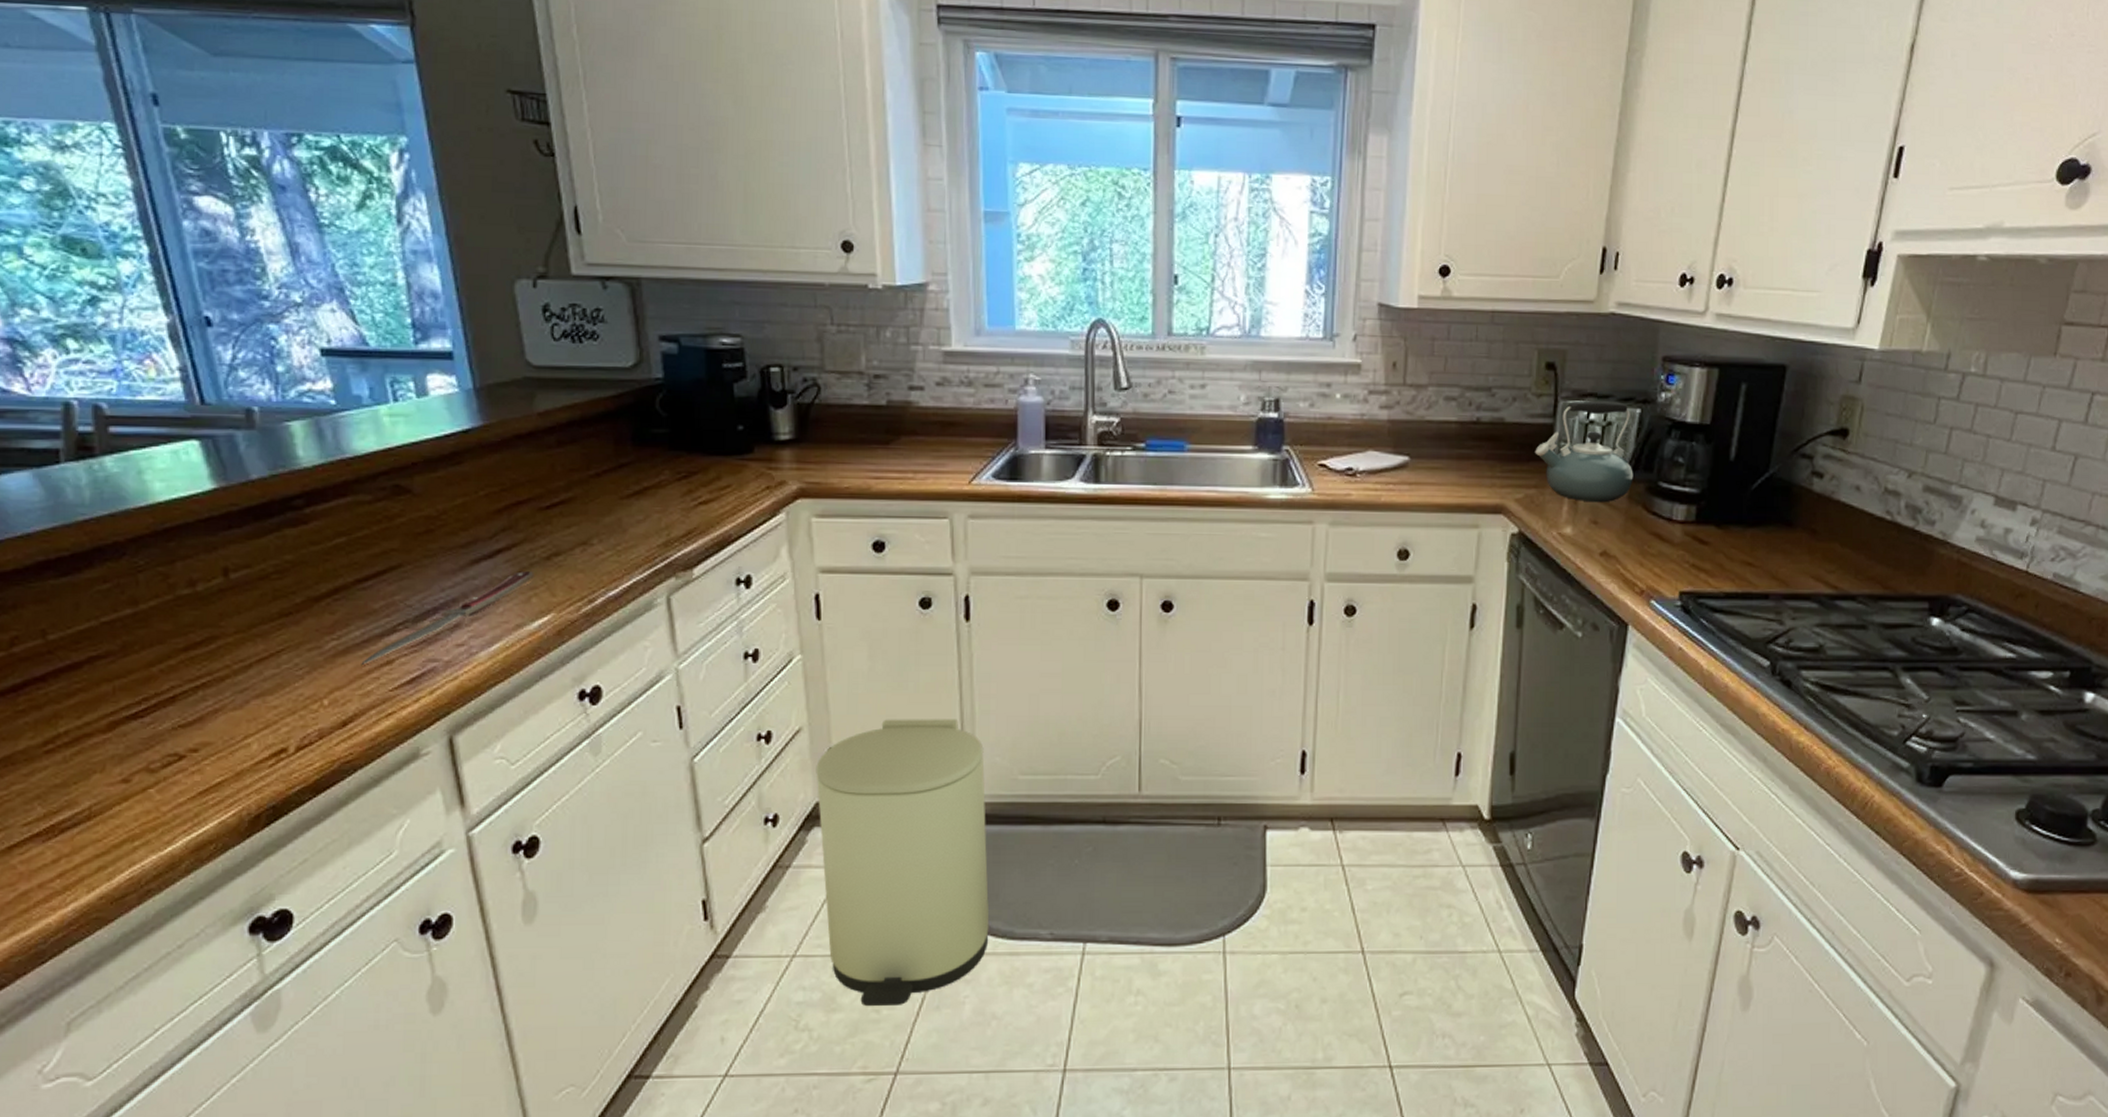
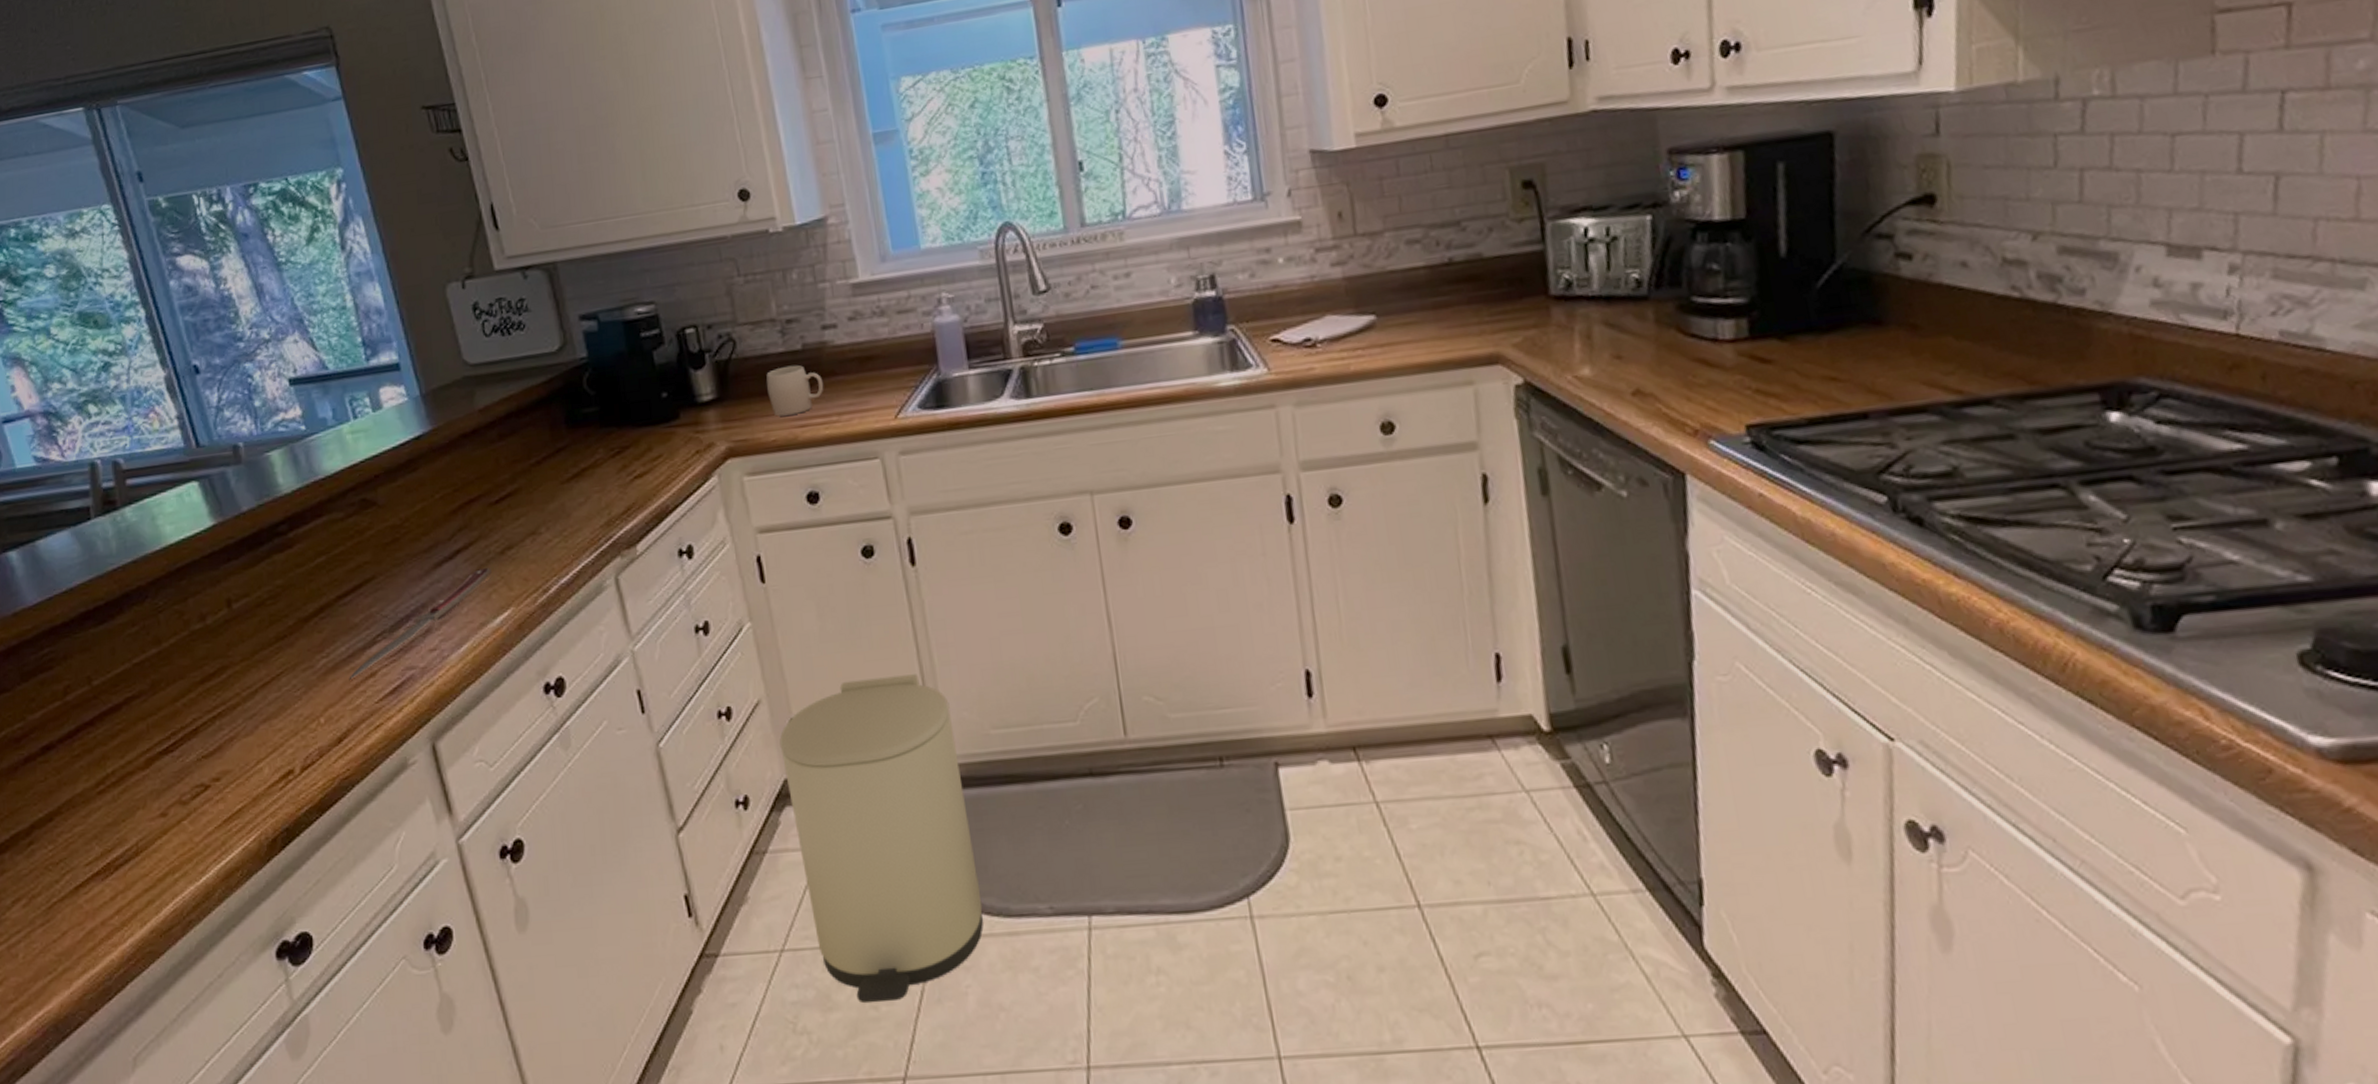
mug: none [846,419,904,466] -> present [766,365,824,417]
kettle: present [1535,400,1633,503] -> none [1526,211,1658,335]

